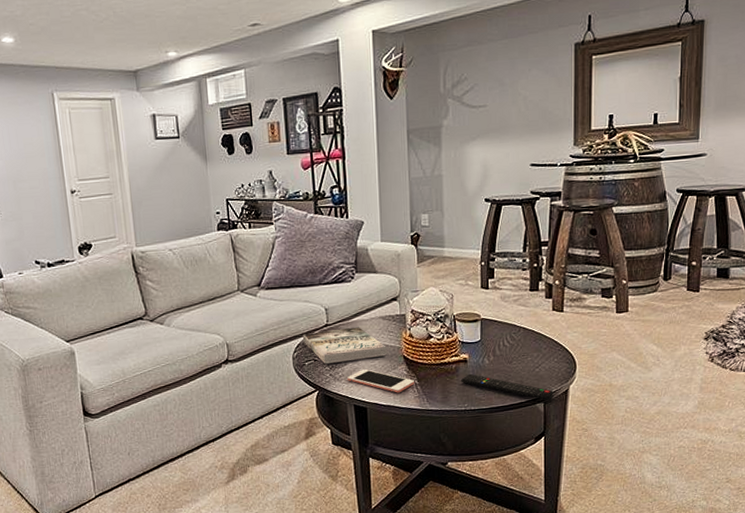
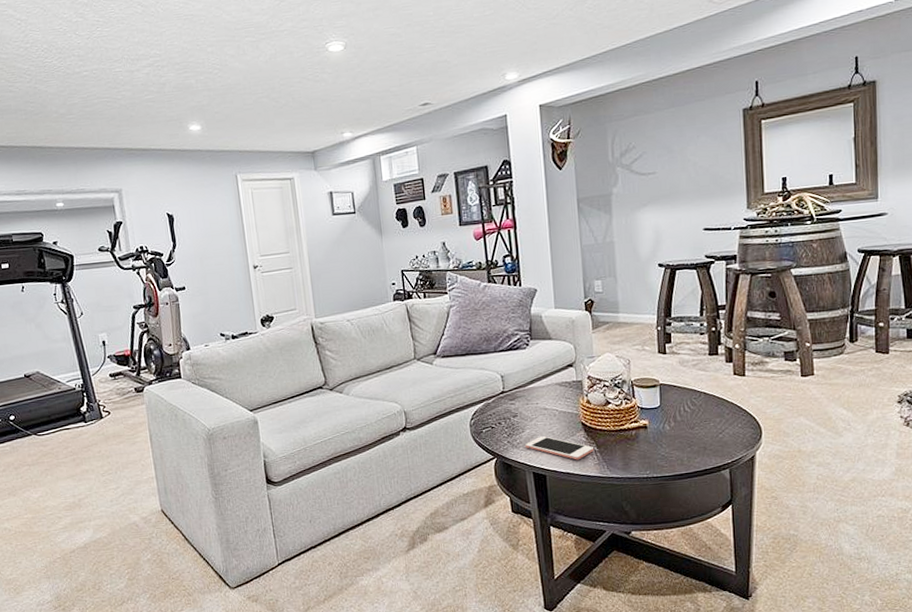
book: present [303,327,387,365] -> none [480,393,565,432]
remote control: present [461,373,554,401] -> none [642,440,739,468]

